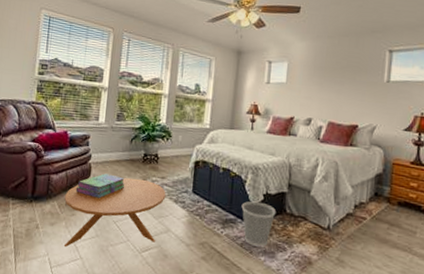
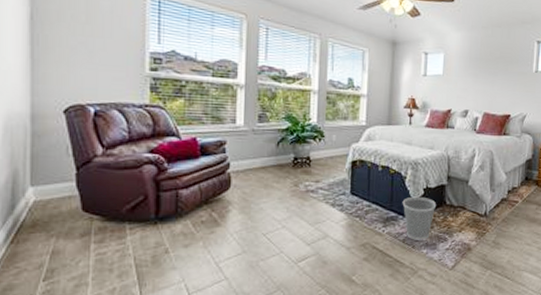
coffee table: present [64,177,166,247] -> none [200,184,322,268]
stack of books: present [75,173,126,198] -> none [213,183,274,211]

